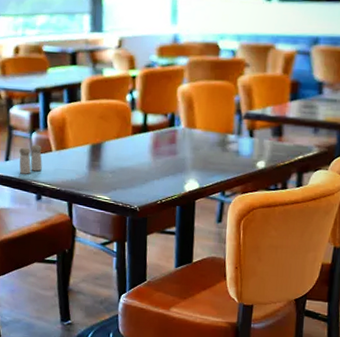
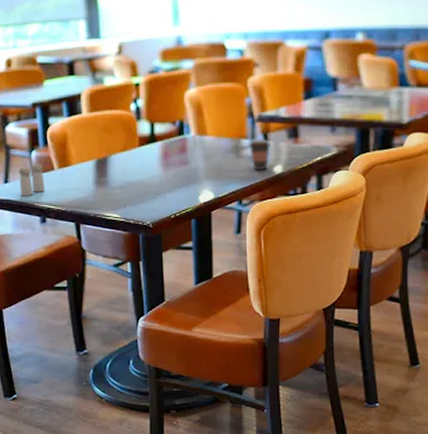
coffee cup: none [234,135,256,165] -> present [248,139,272,171]

